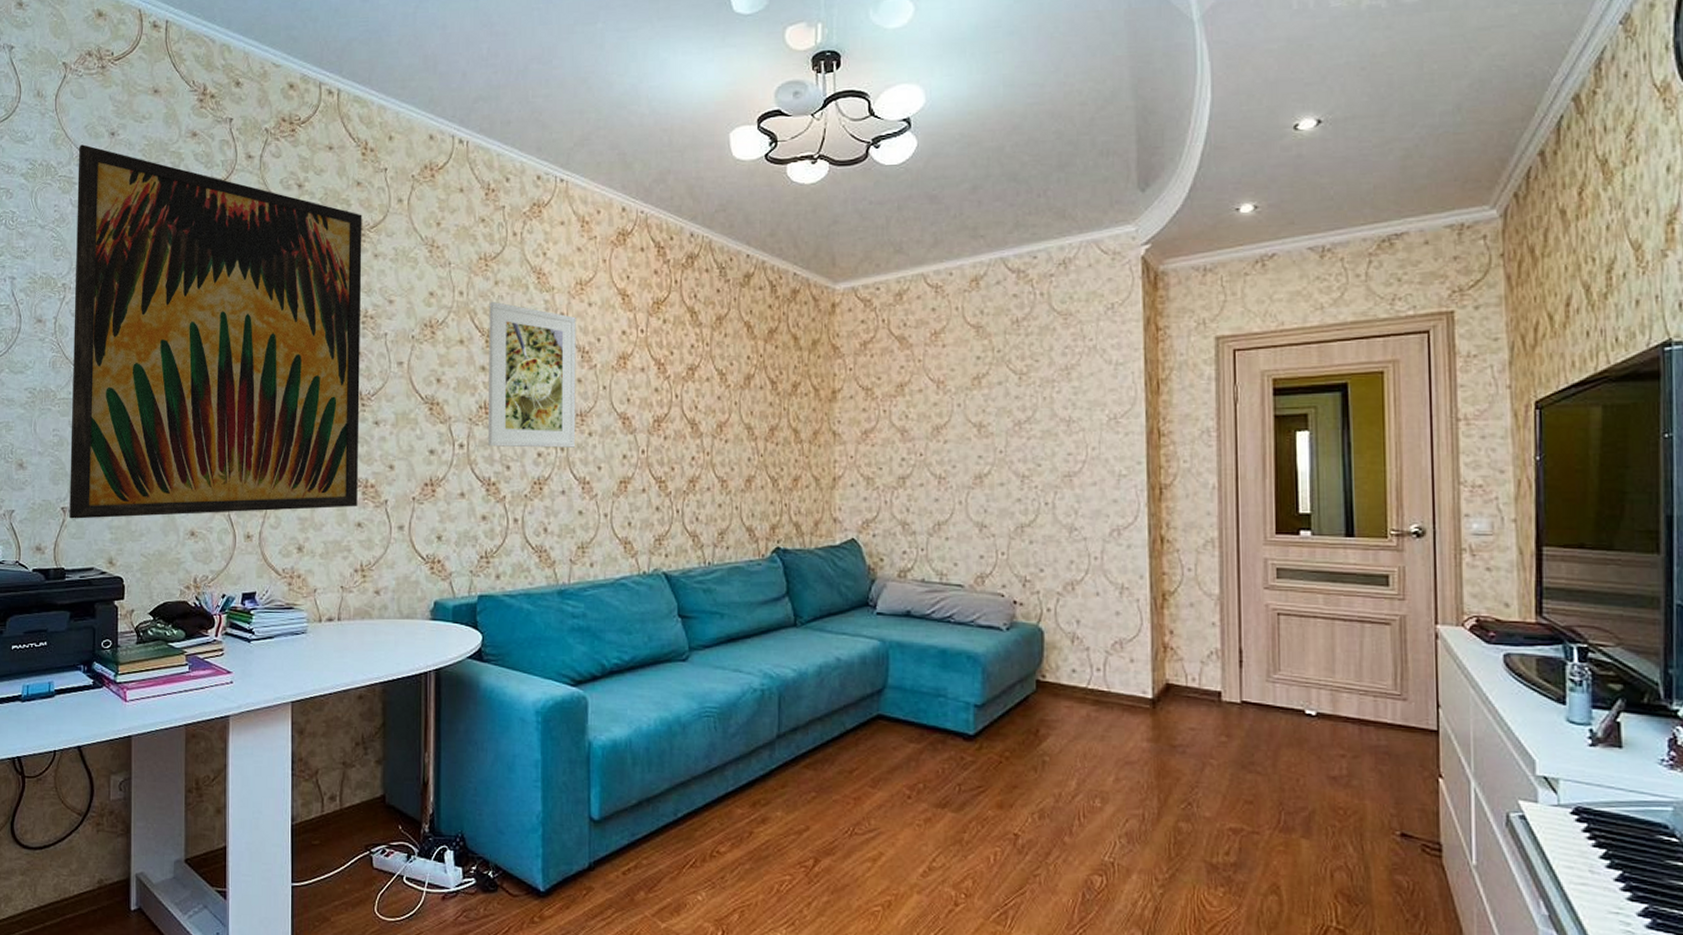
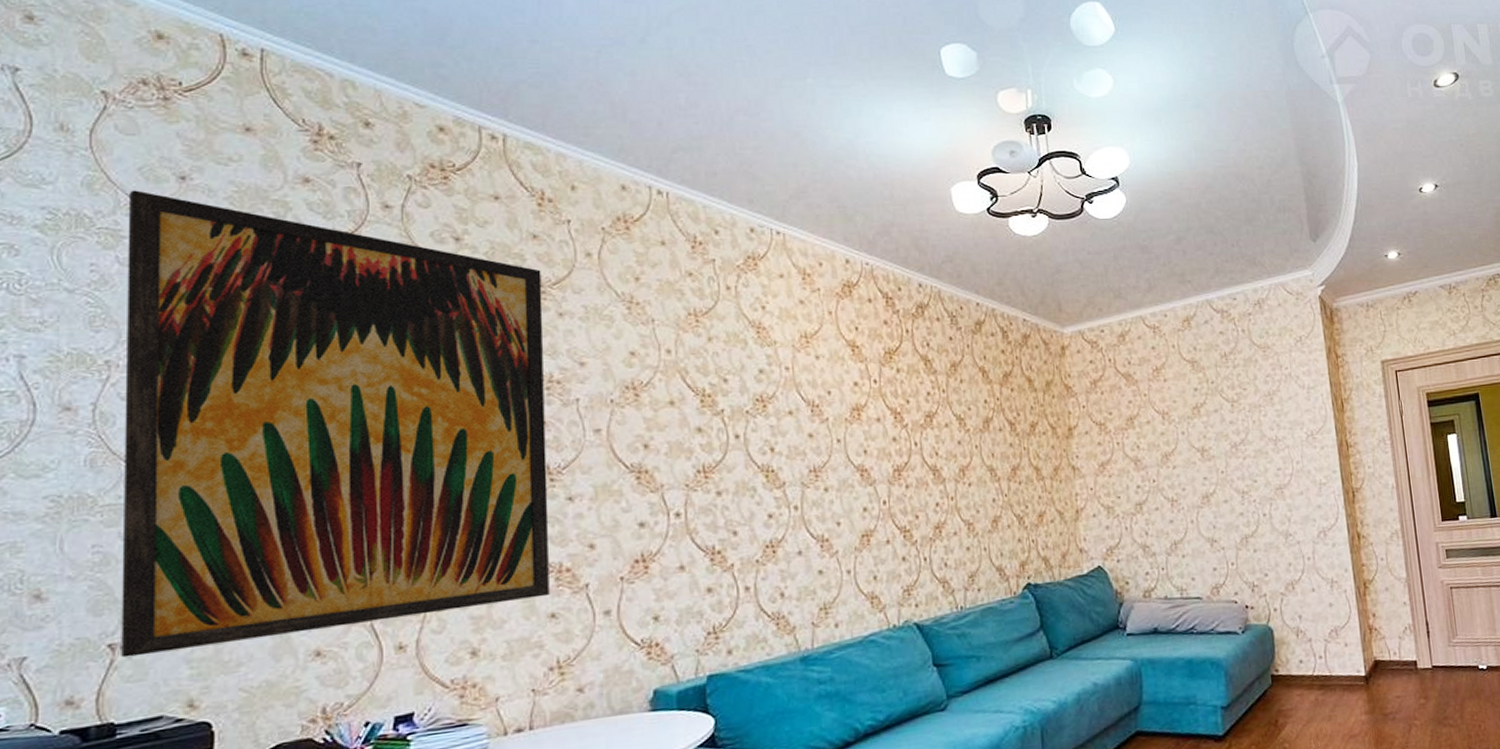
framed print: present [487,302,576,448] -> none [702,359,811,513]

